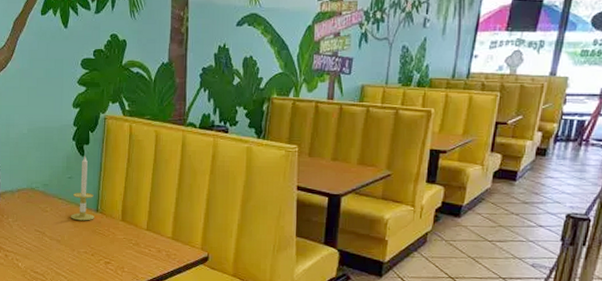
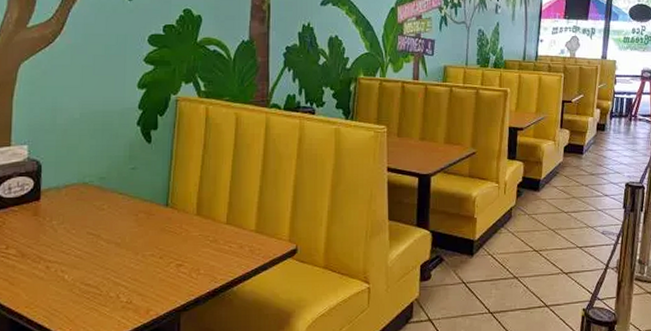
candle: present [71,156,94,221] -> none [134,143,163,218]

